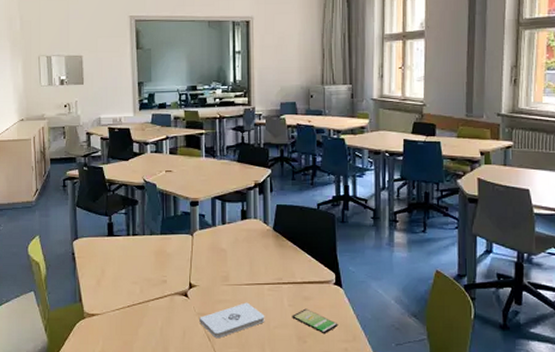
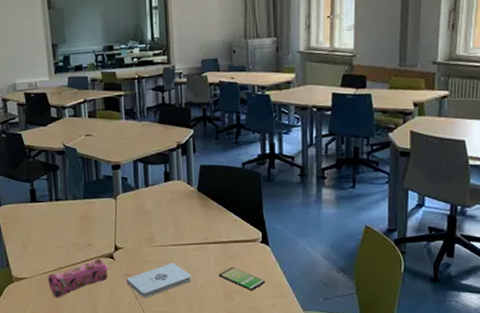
pencil case: none [120,296,182,336] -> present [48,259,108,298]

